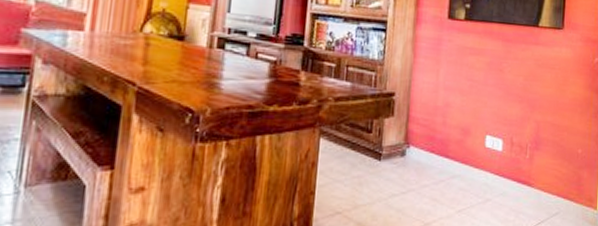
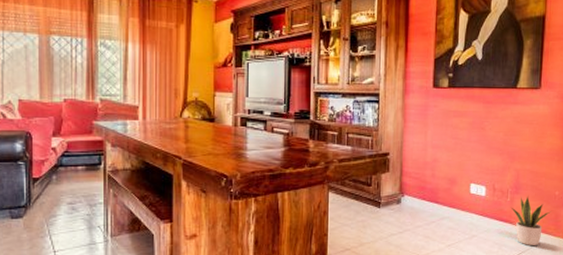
potted plant: none [529,153,574,215] -> present [510,196,551,246]

